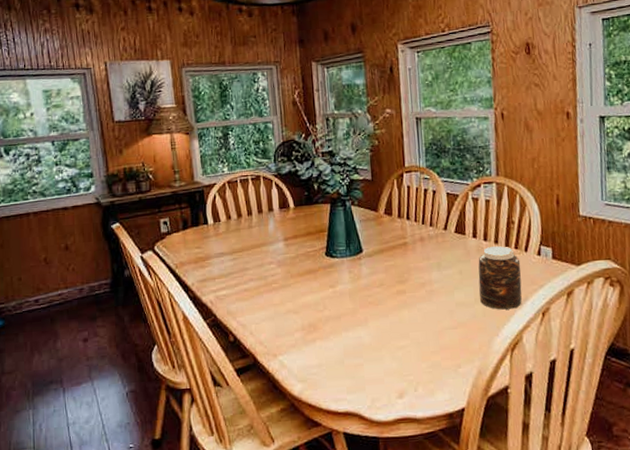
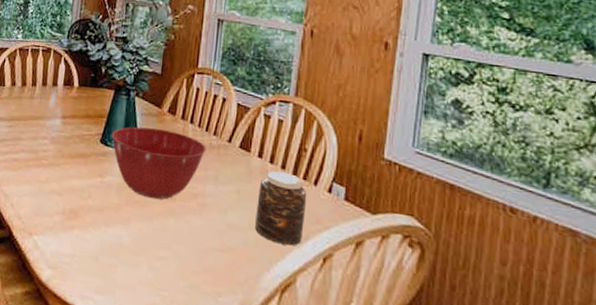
mixing bowl: none [335,230,426,297] -> present [112,126,206,199]

